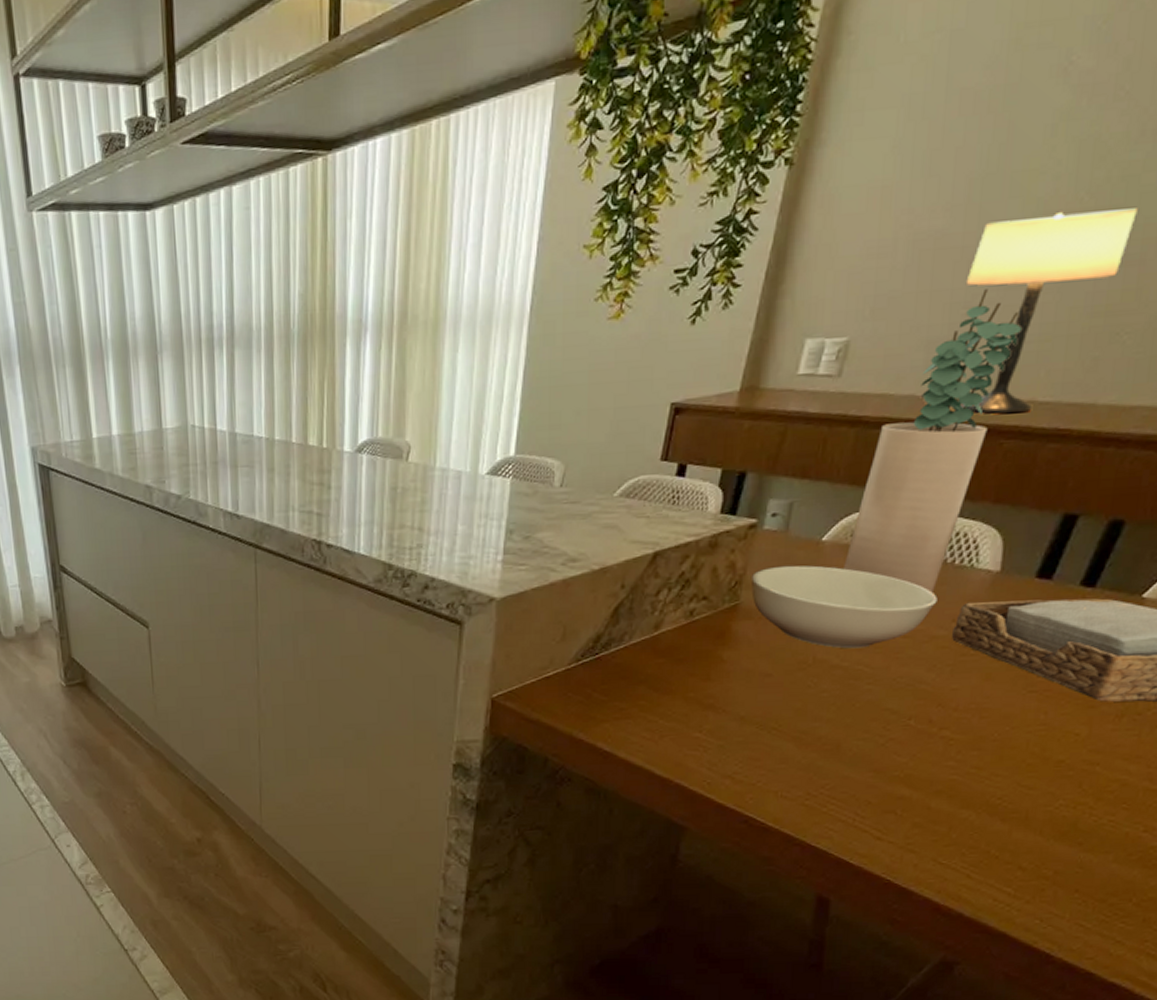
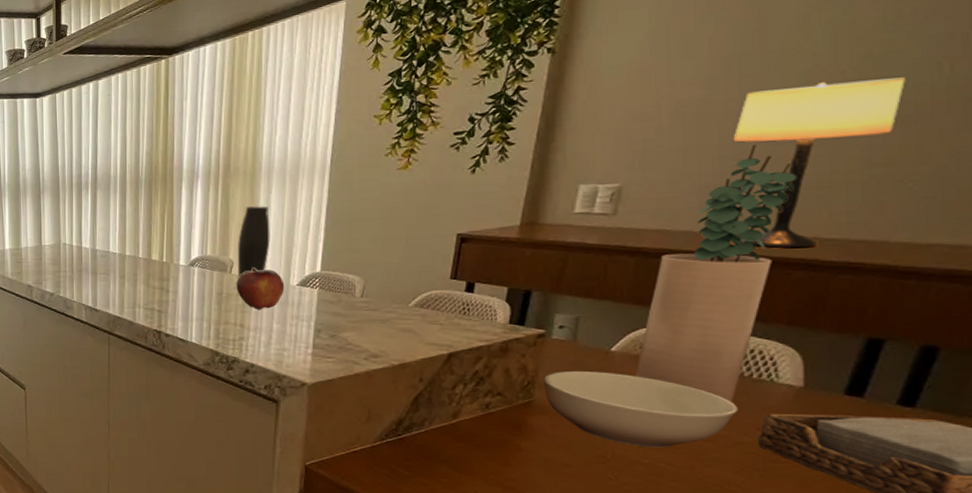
fruit: none [414,453,472,507] -> present [236,268,285,309]
vase: none [415,369,456,467] -> present [237,205,270,278]

